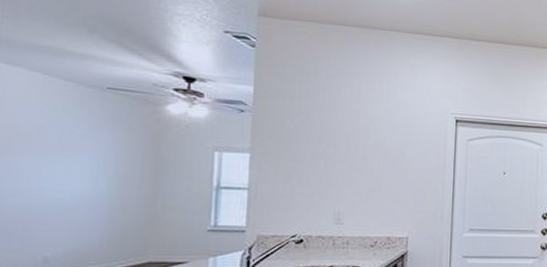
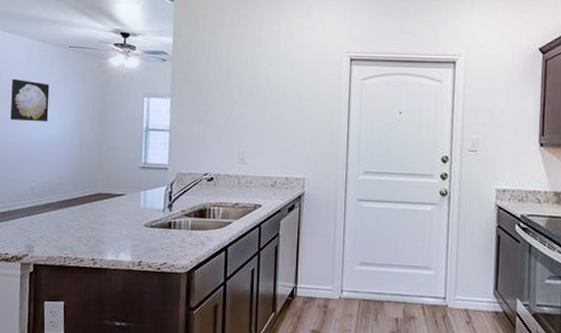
wall art: none [11,122,77,178] -> present [10,78,50,122]

